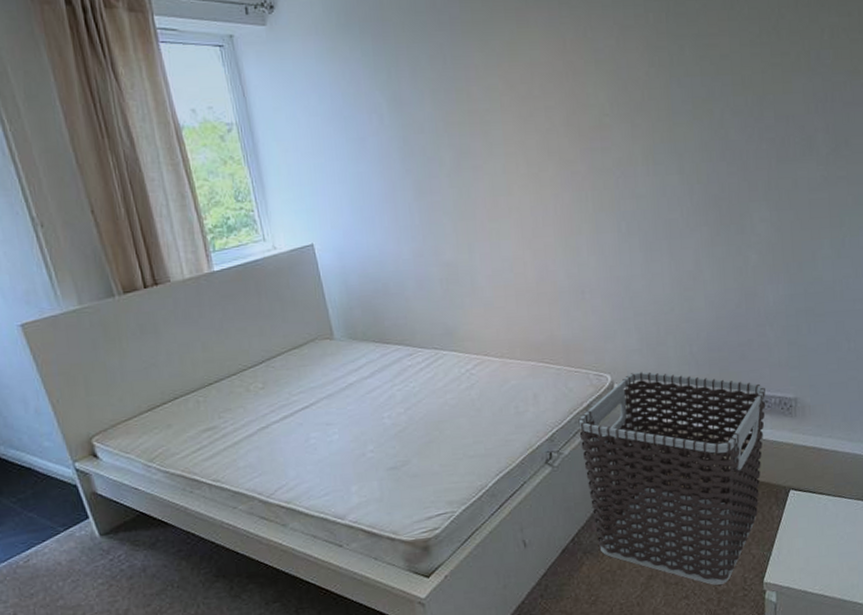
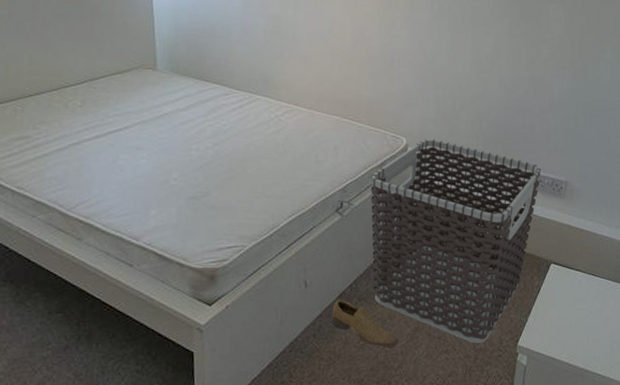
shoe: none [557,555,634,601] -> present [331,299,399,348]

